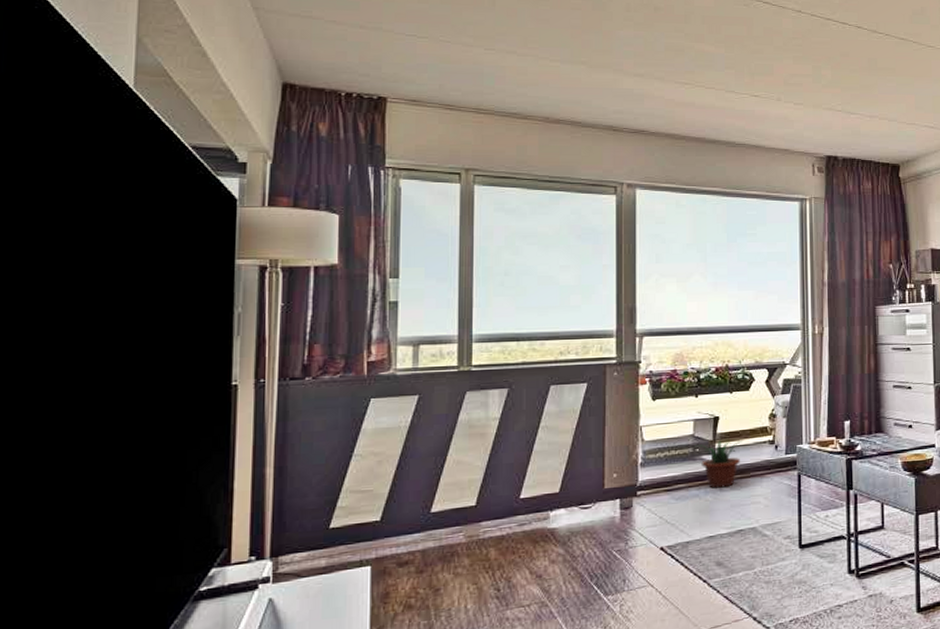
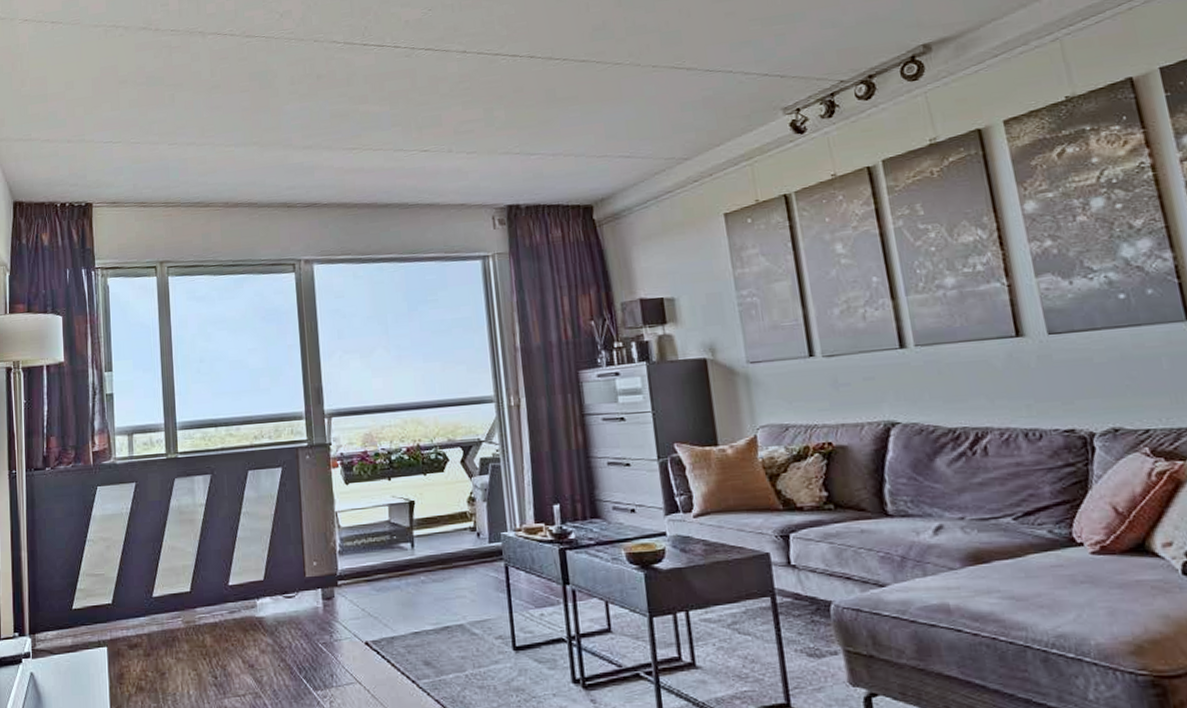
potted plant: present [693,441,742,488] -> none [390,528,441,580]

